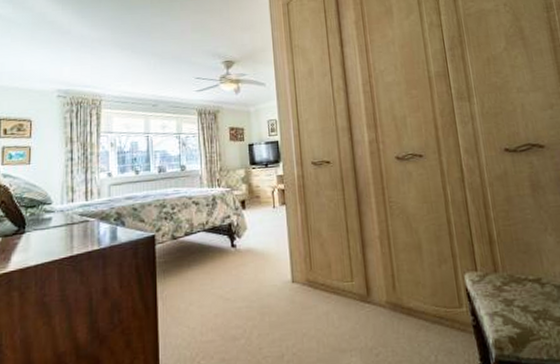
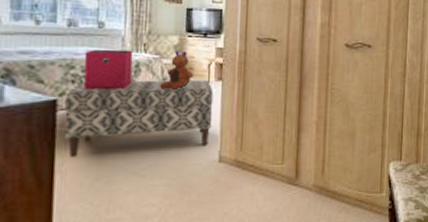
bench: none [161,205,282,285] -> present [64,79,214,157]
storage bin: none [172,186,211,224] -> present [84,49,133,90]
toy: none [233,181,261,219] -> present [160,50,194,91]

